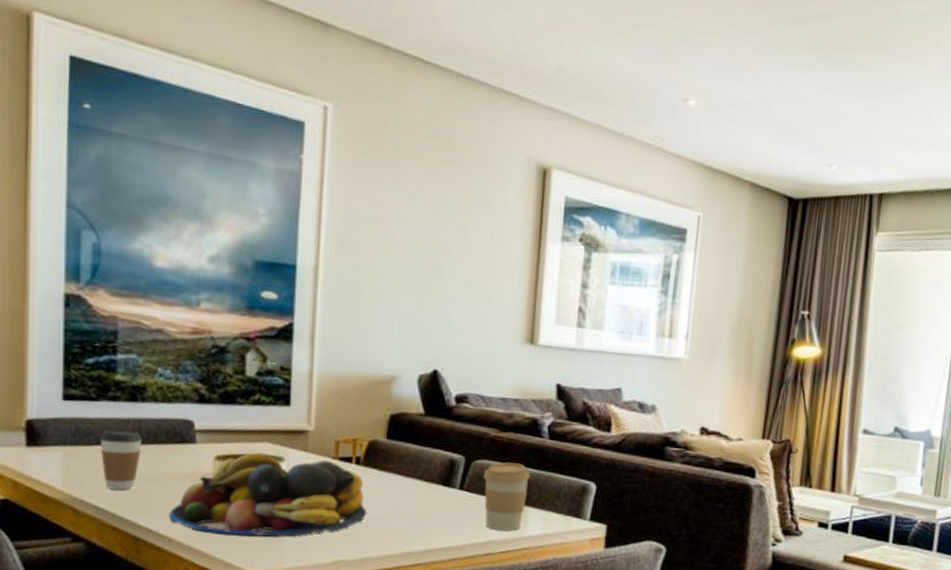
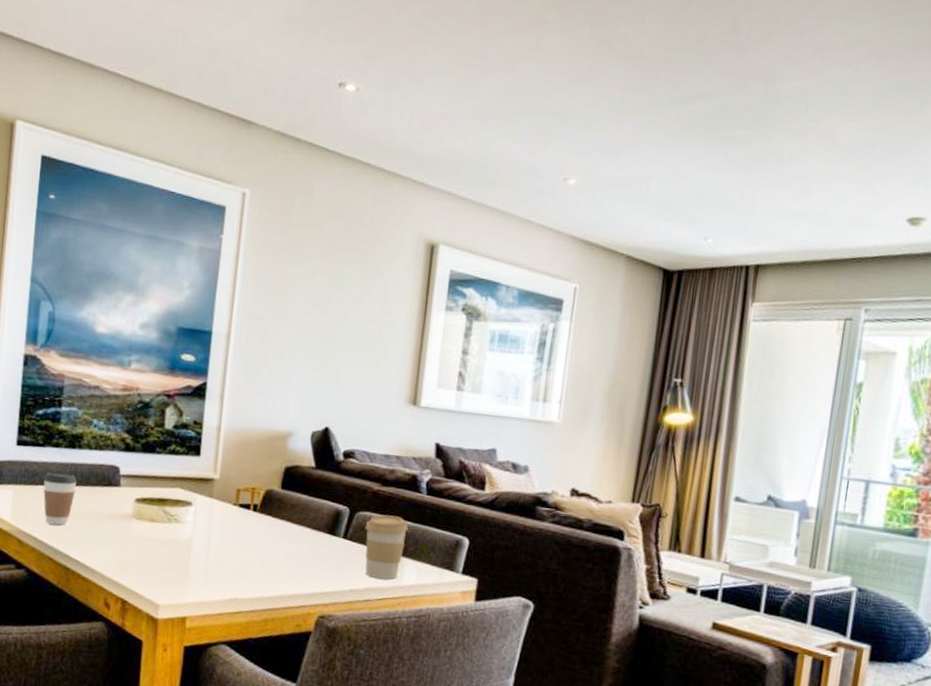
fruit bowl: present [168,452,367,537] -> none [94,496,261,574]

